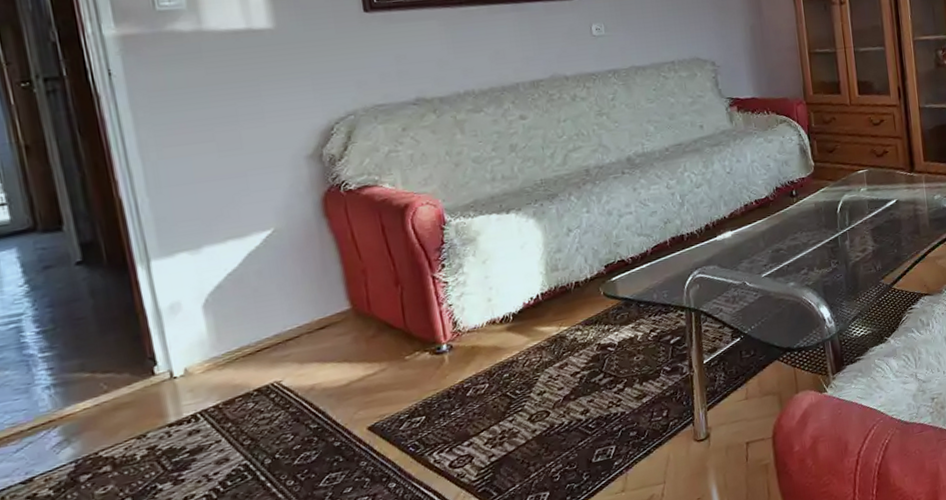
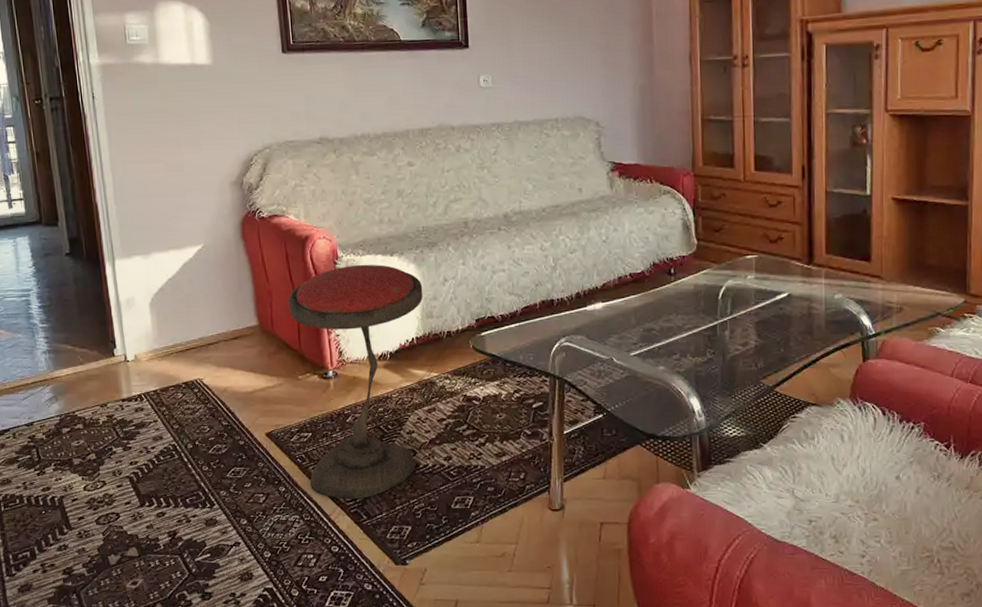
side table: none [387,223,550,482] -> present [288,264,423,499]

